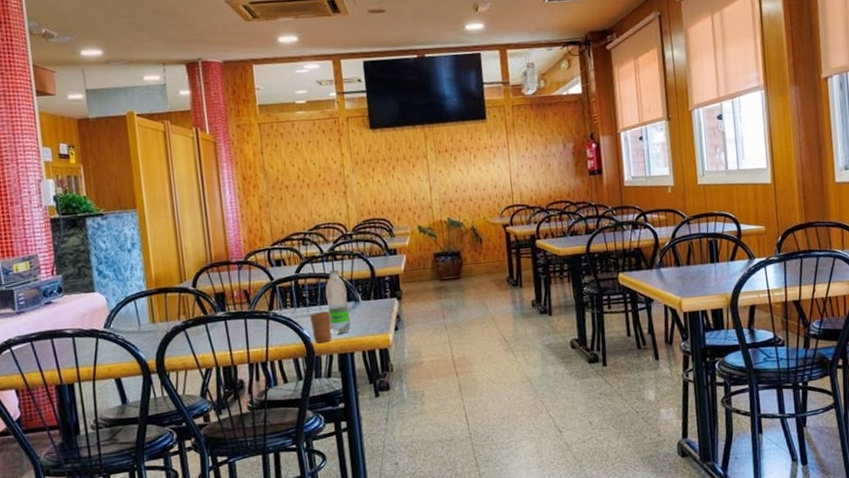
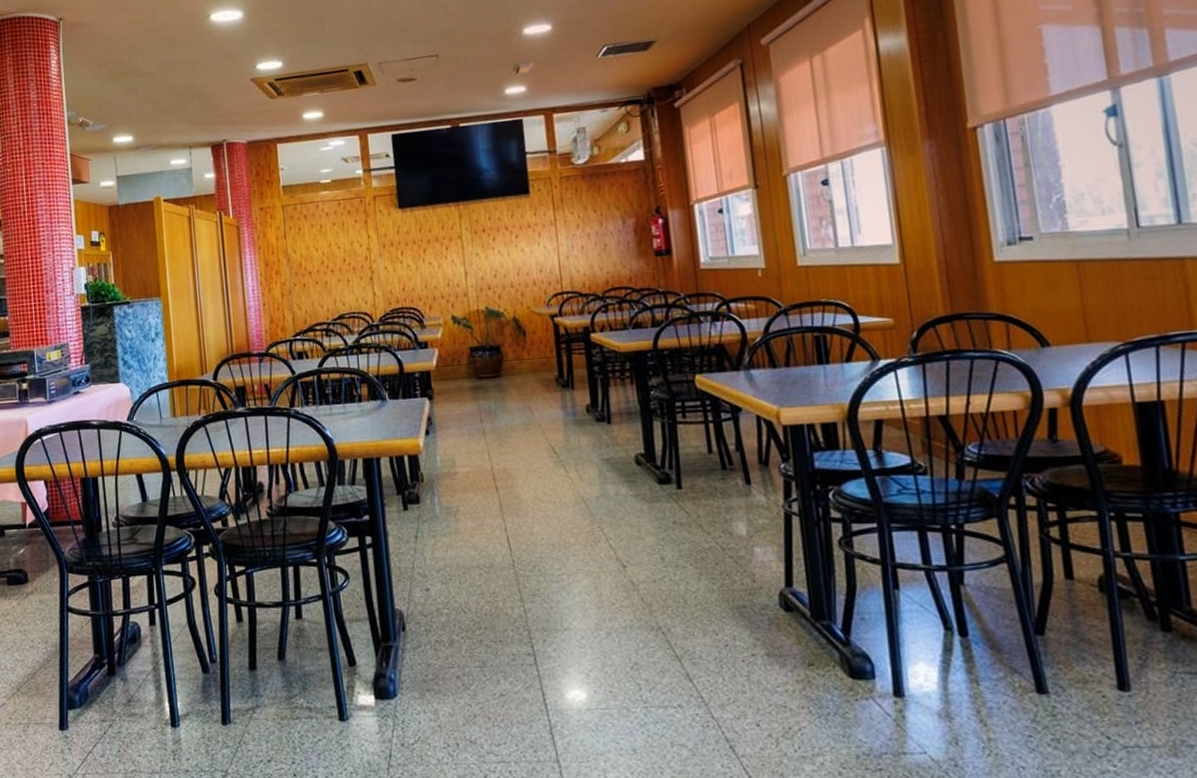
cup: present [309,311,333,343] -> none [332,410,357,445]
bottle: present [325,269,351,335] -> none [349,363,377,437]

